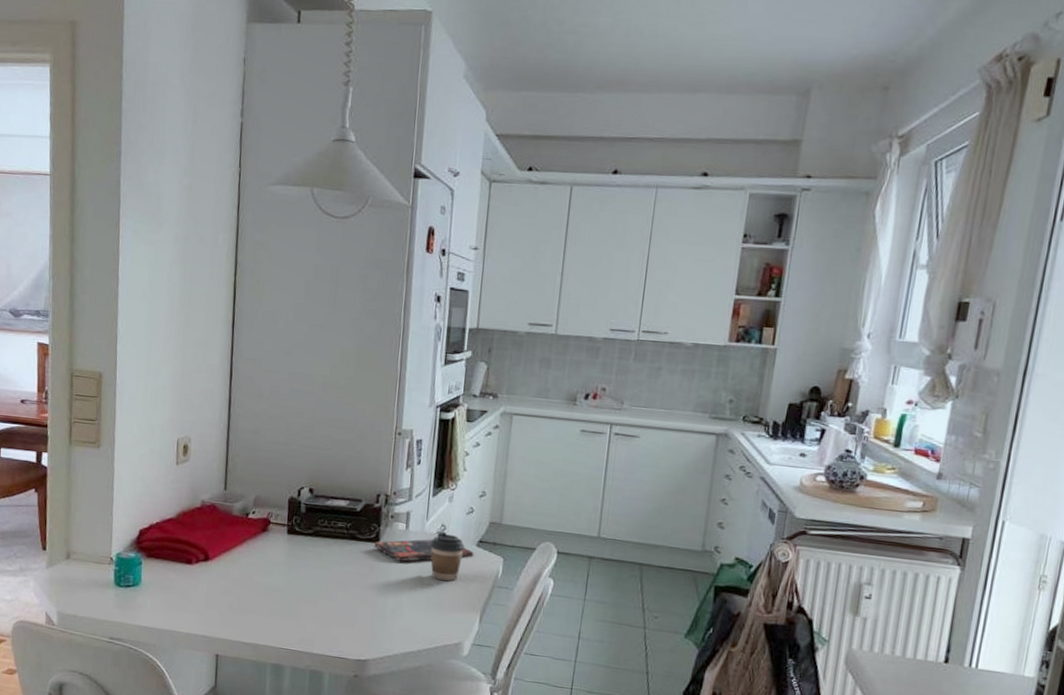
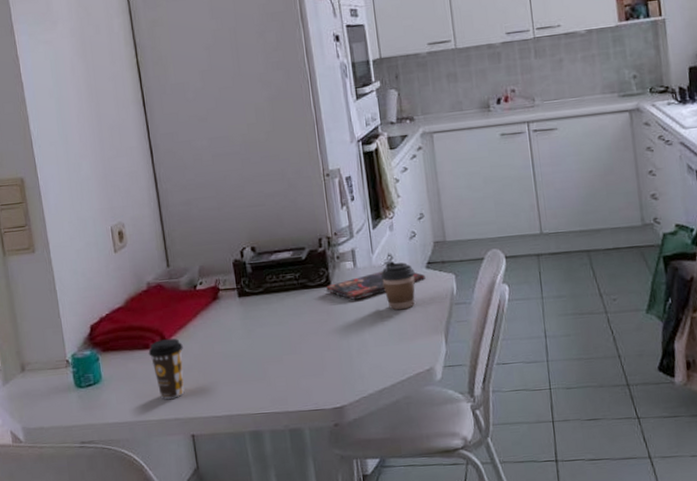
coffee cup: none [190,558,225,617] -> present [148,338,184,399]

